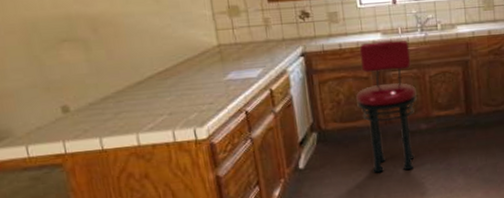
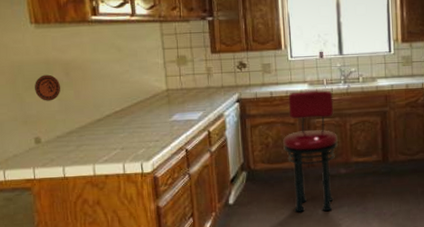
decorative plate: none [55,32,89,64] -> present [35,74,61,101]

